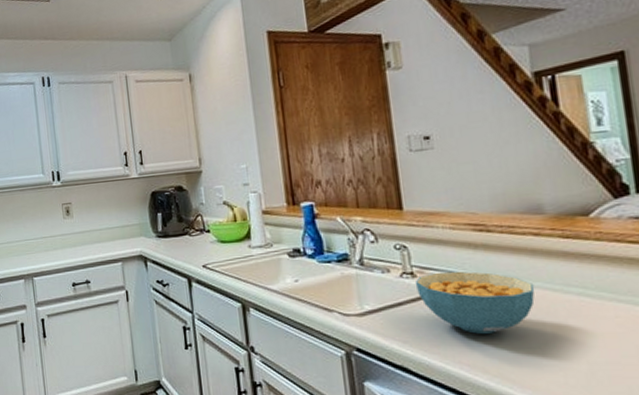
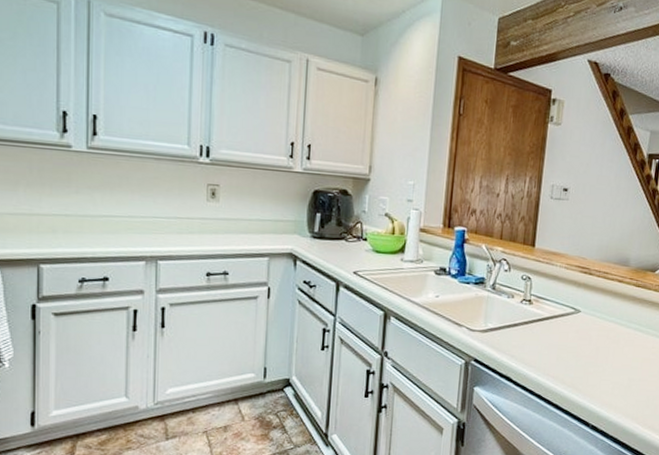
cereal bowl: present [414,271,535,334] -> none [530,302,610,354]

